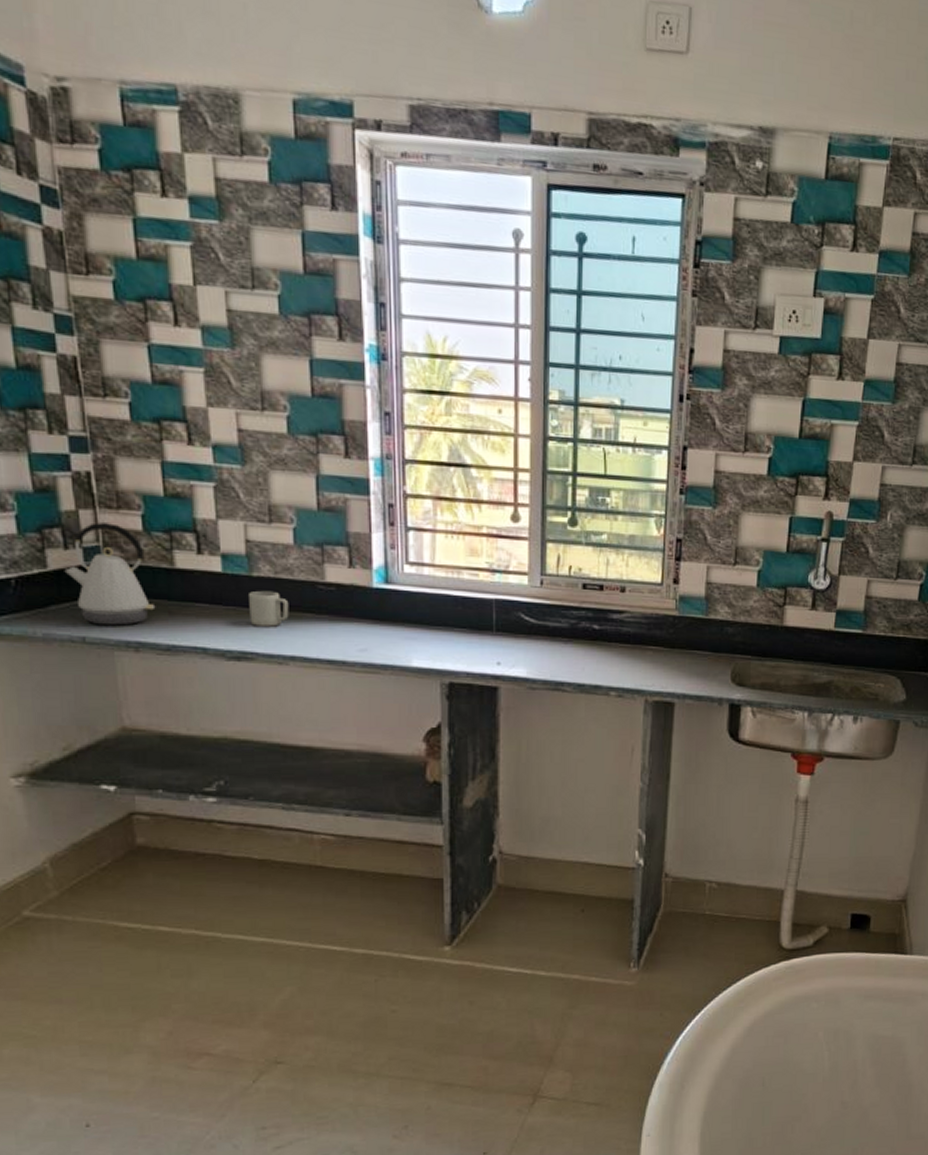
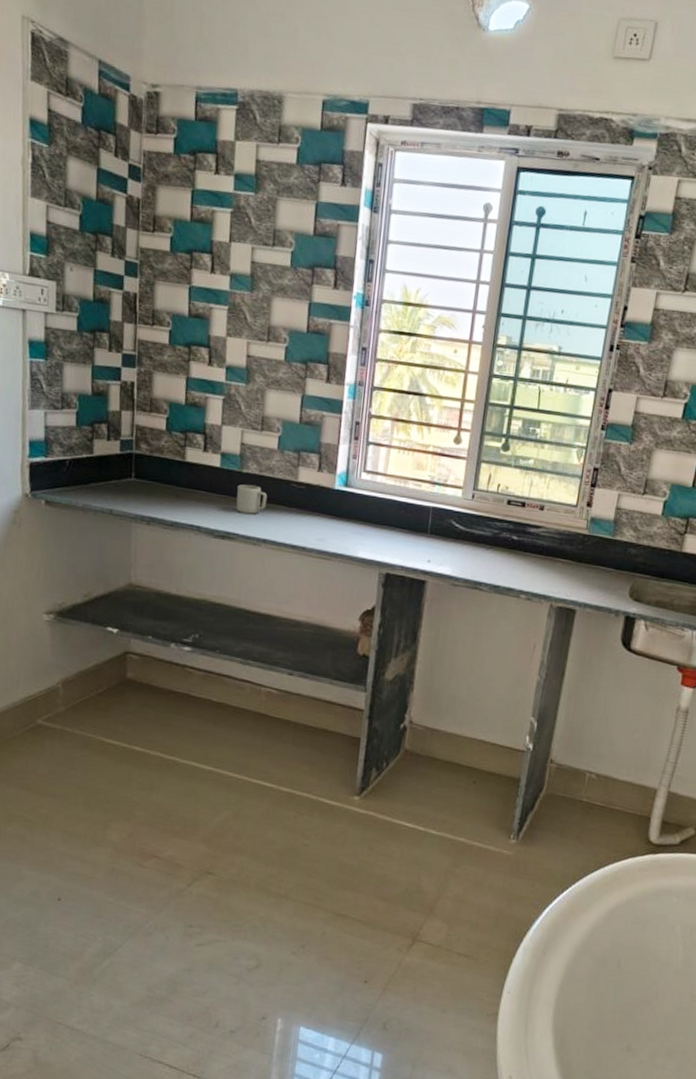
kettle: present [64,522,156,626] -> none [105,421,167,504]

